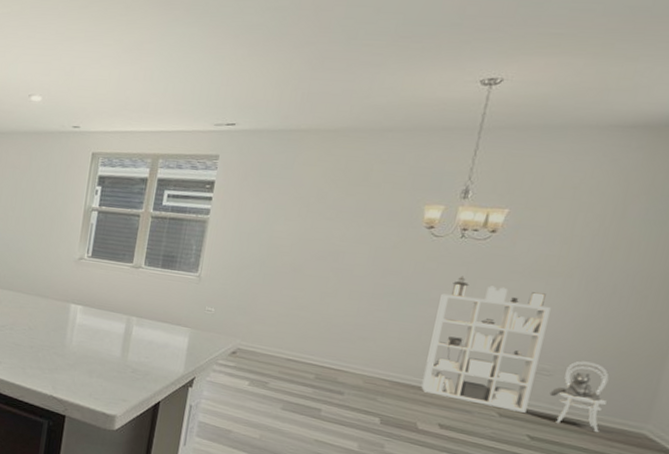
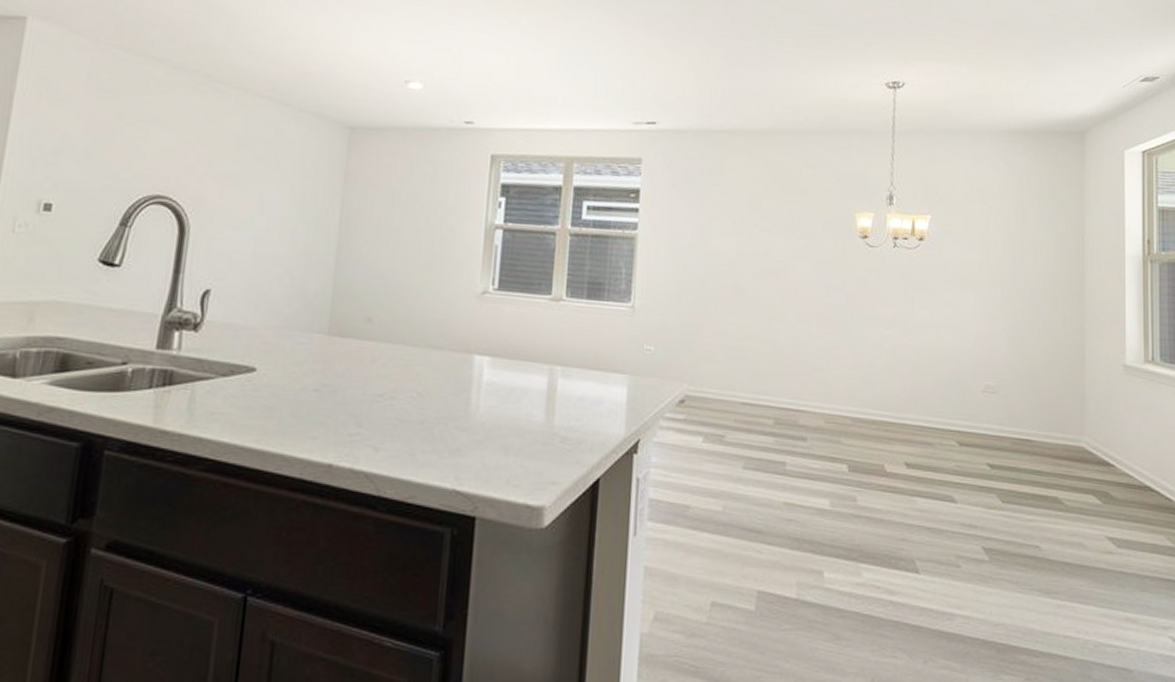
bookshelf: present [421,276,609,432] -> none [882,289,1046,450]

